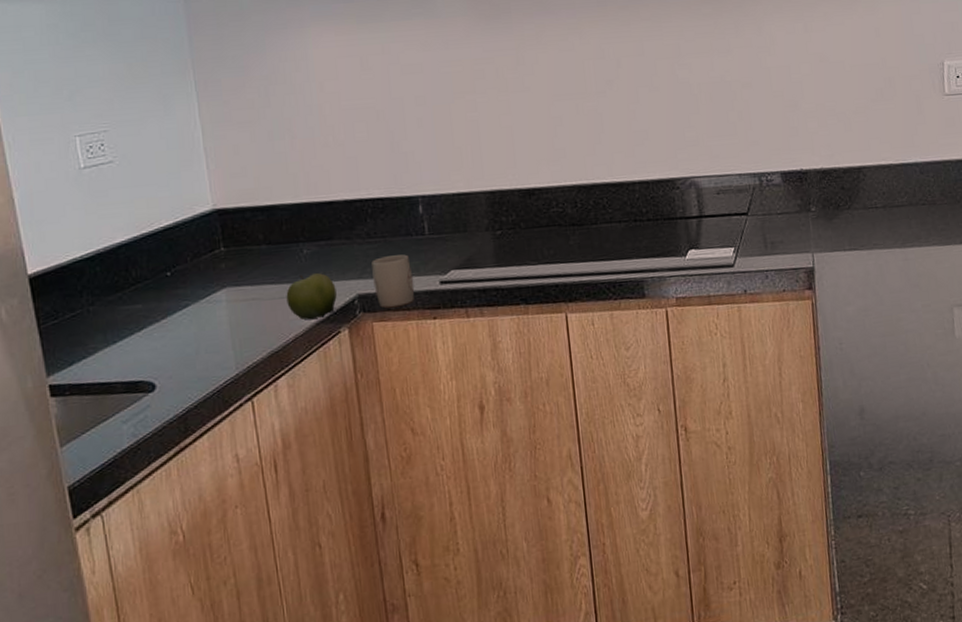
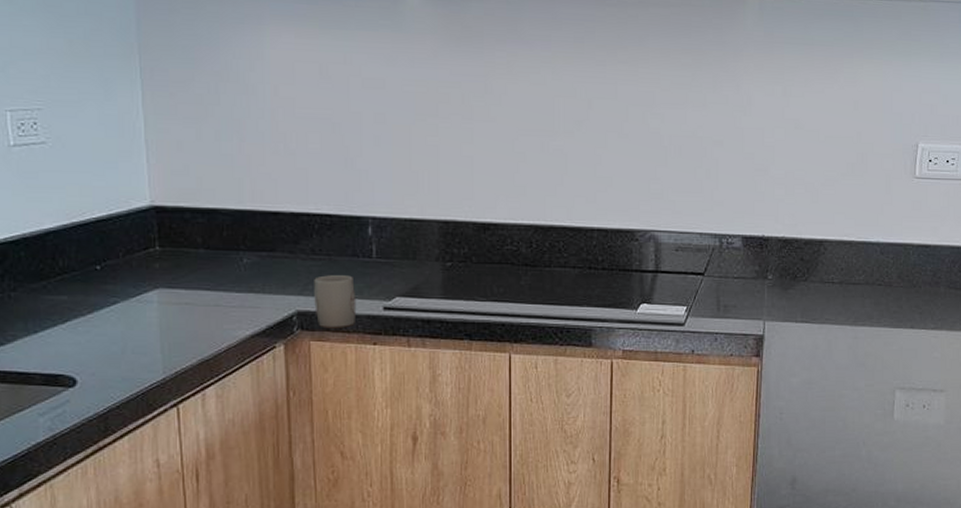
fruit: present [286,273,337,320] -> none [221,285,275,332]

